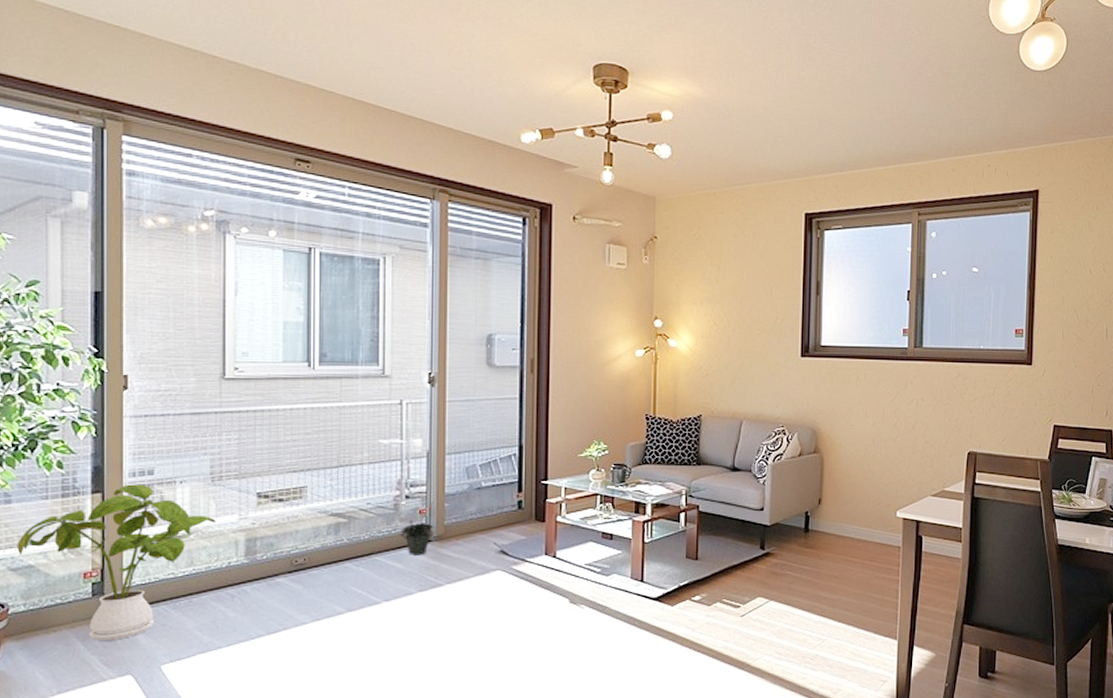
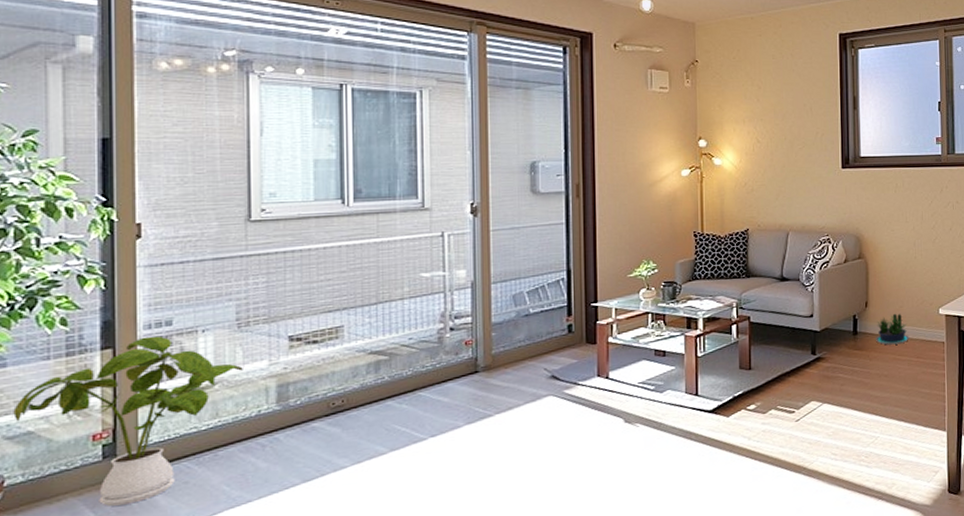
potted plant: present [399,501,434,555] -> none [444,331,481,388]
potted plant: none [828,513,863,546] -> present [876,313,909,345]

